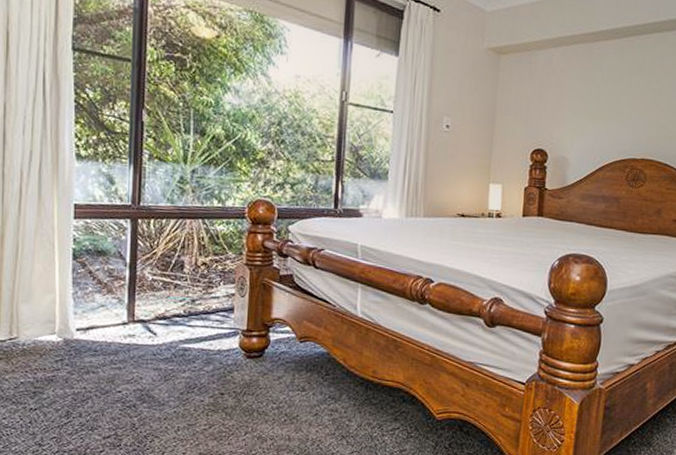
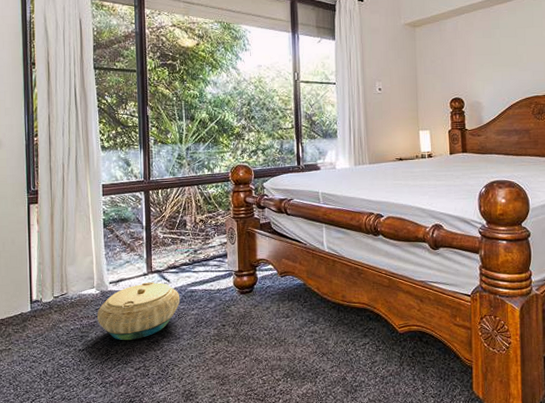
basket: none [57,333,169,403] -> present [97,282,180,341]

